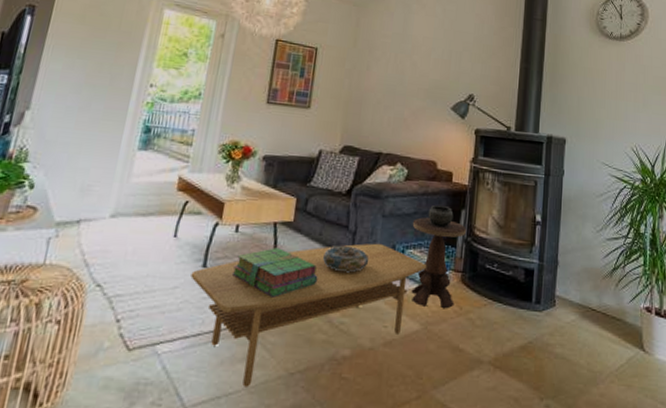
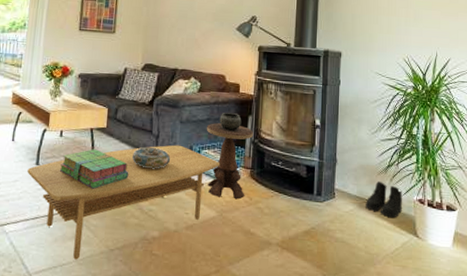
boots: none [589,287,629,330] -> present [366,181,403,218]

